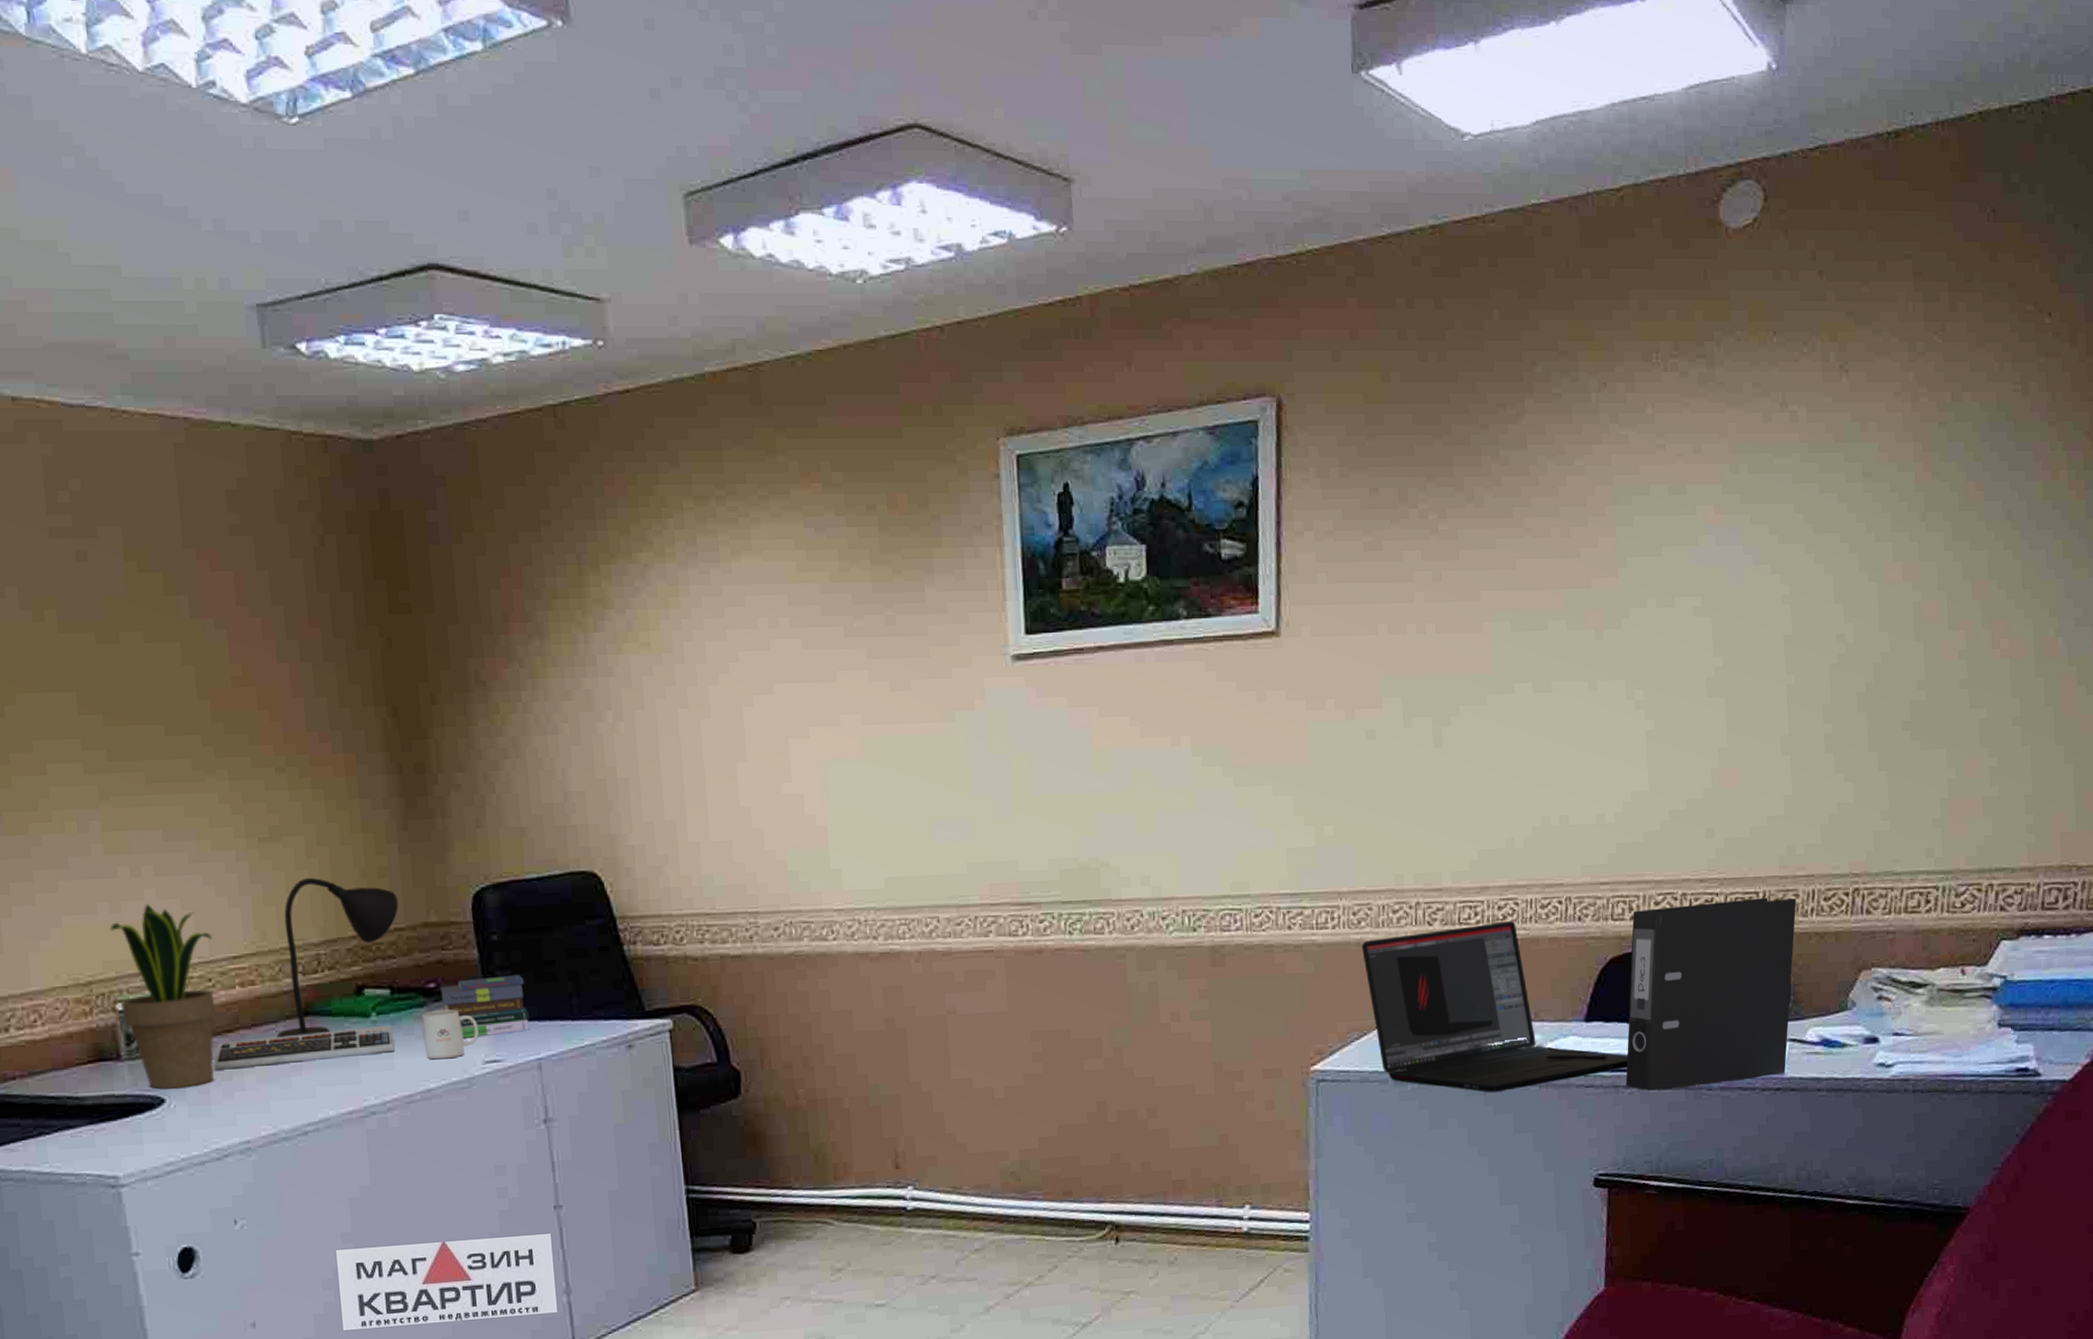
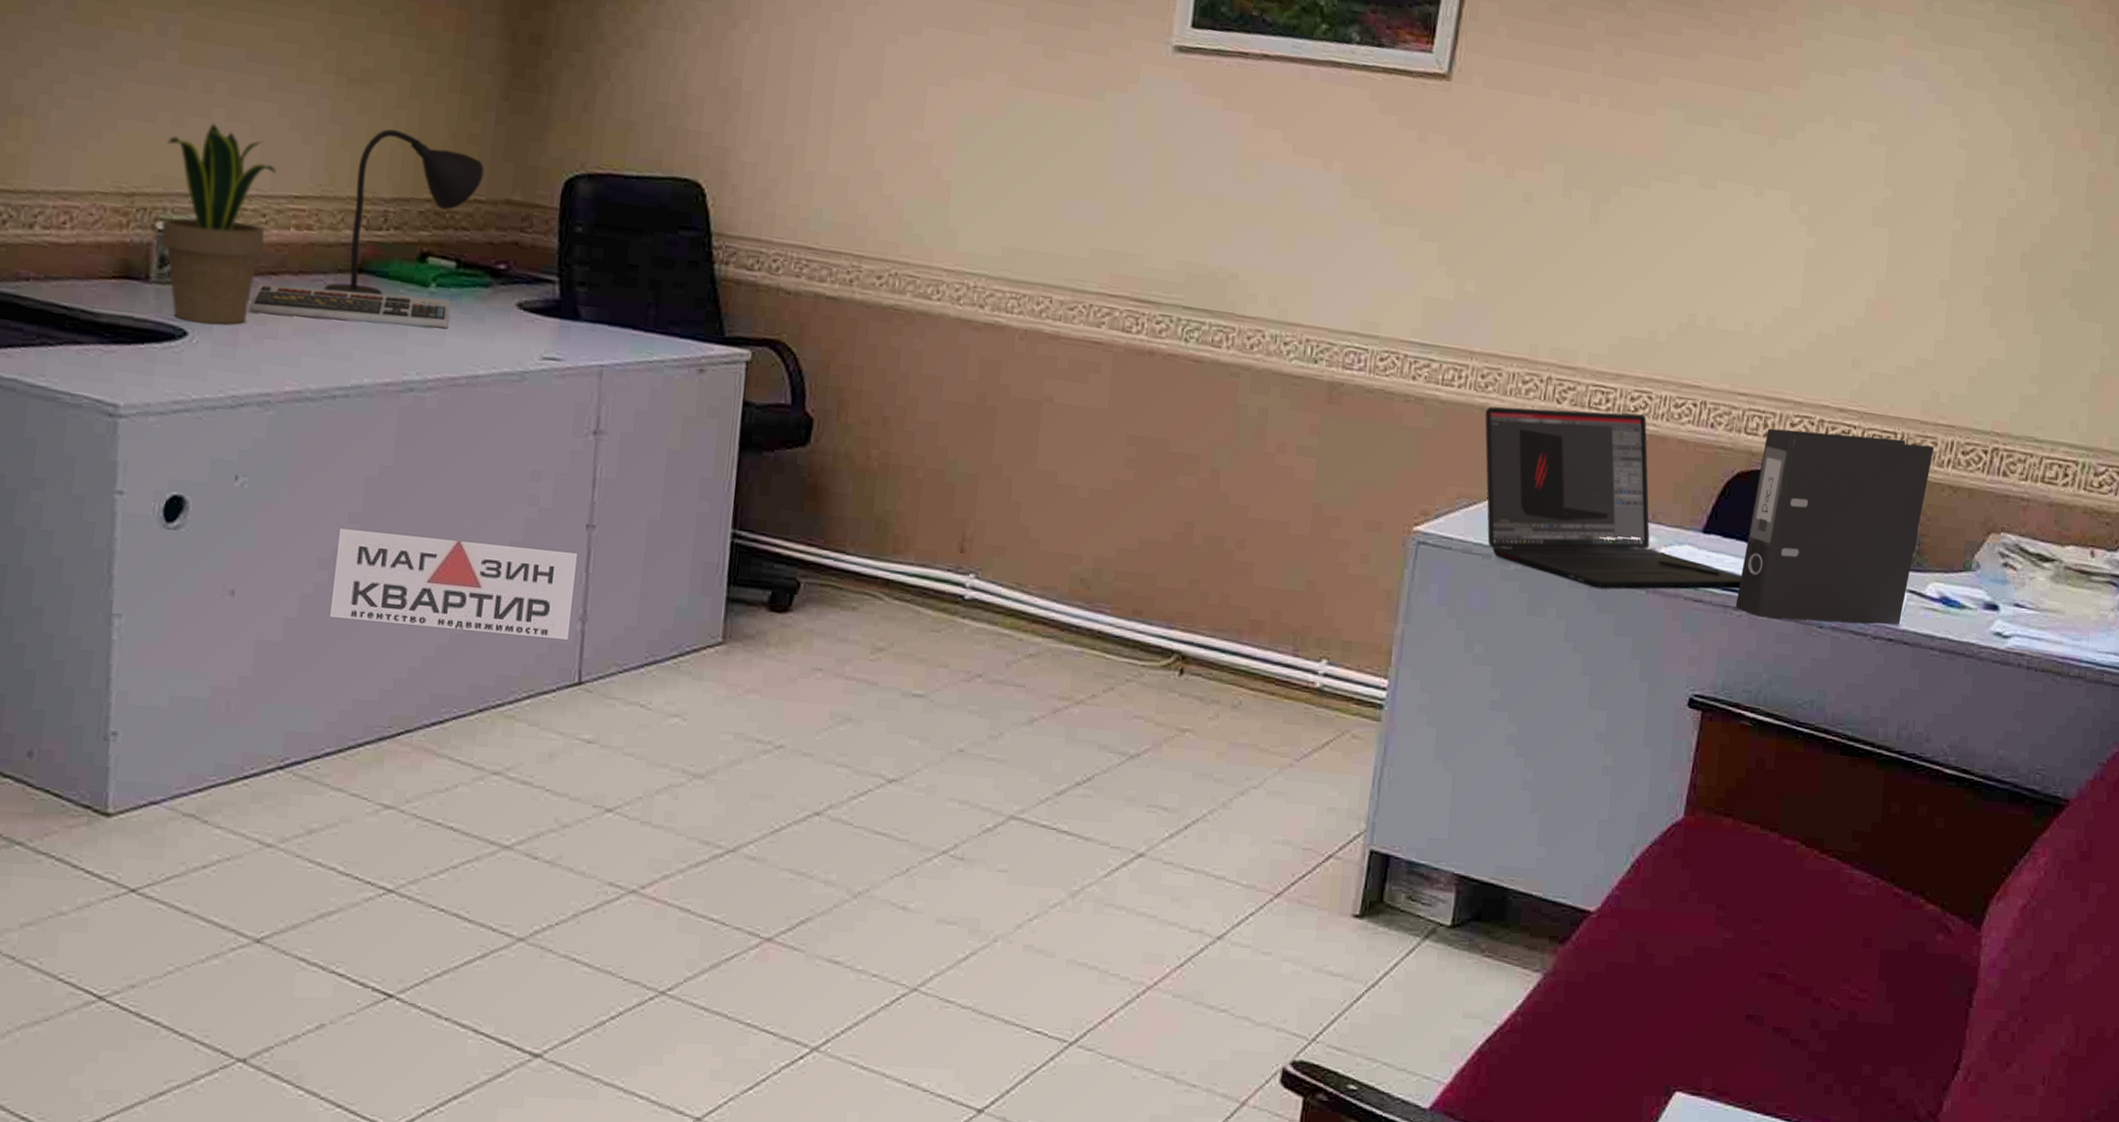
mug: present [421,1009,479,1060] -> none [480,293,543,348]
books: present [440,975,530,1038] -> none [509,267,602,334]

